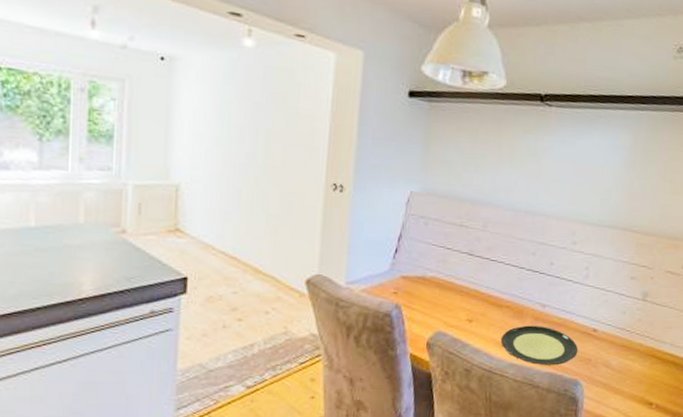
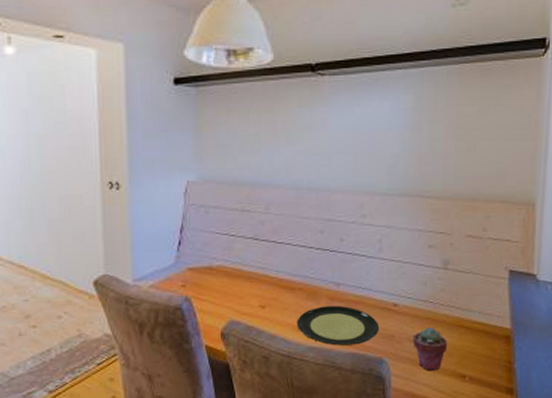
potted succulent: none [607,354,640,397] -> present [412,327,448,371]

